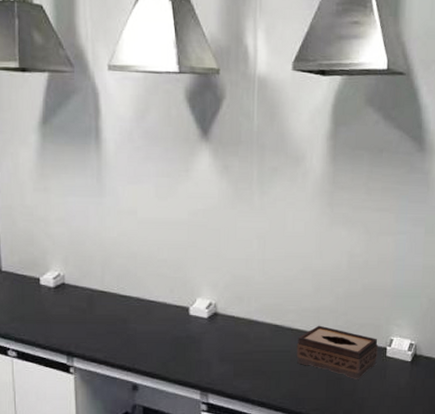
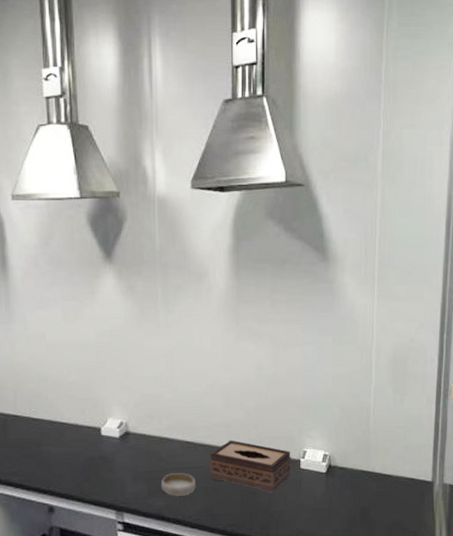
bowl: none [246,356,283,379] -> present [160,473,197,496]

